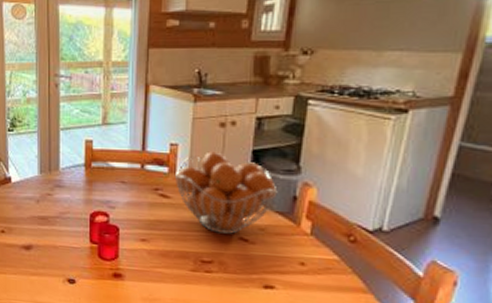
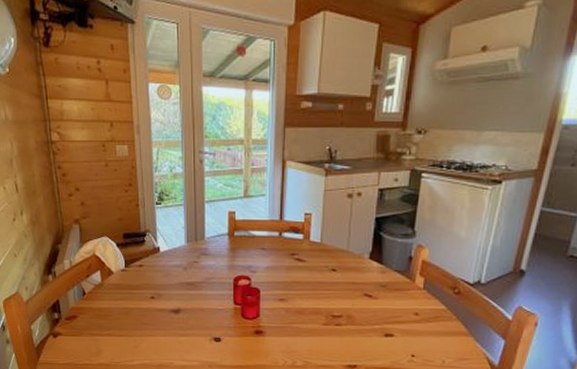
fruit basket: present [175,151,278,234] -> none [310,219,396,291]

